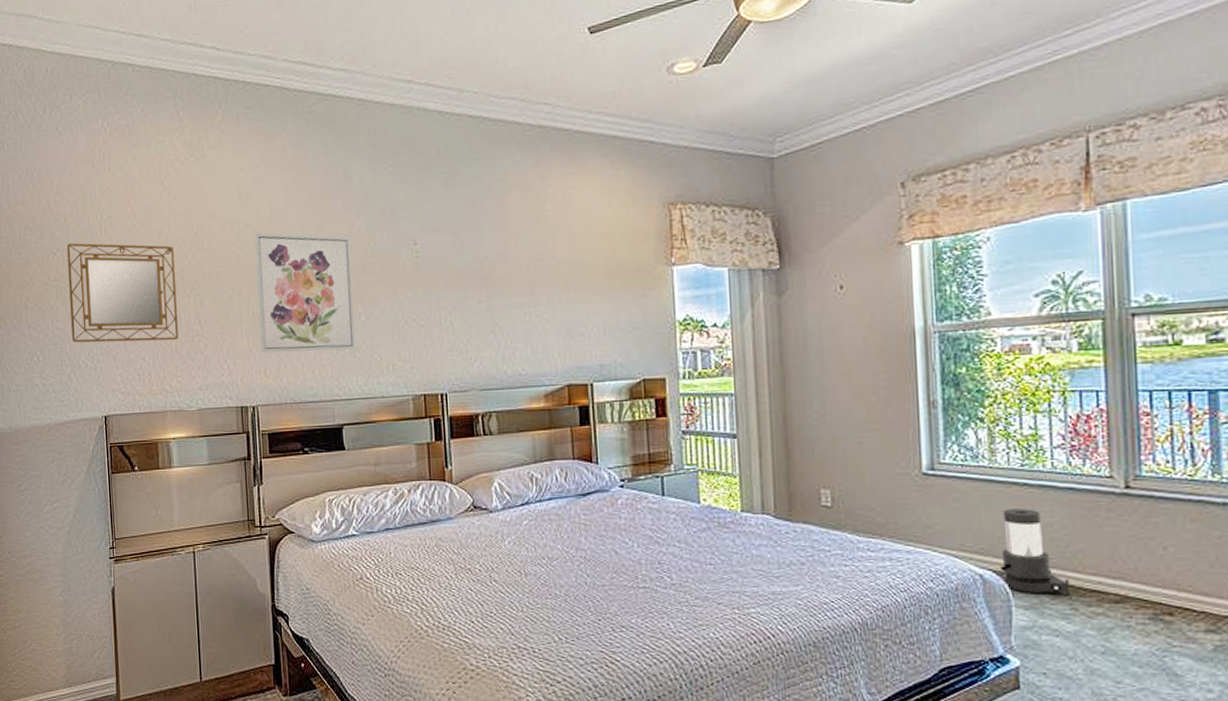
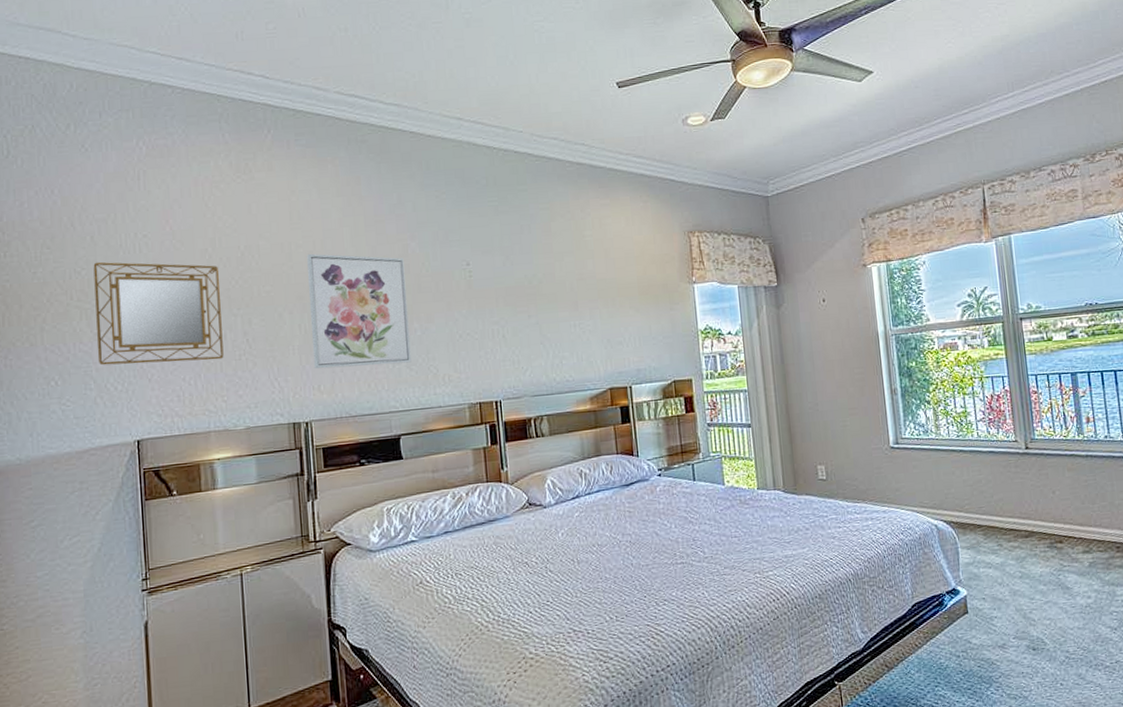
air purifier: present [1000,508,1070,596] -> none [947,469,996,536]

